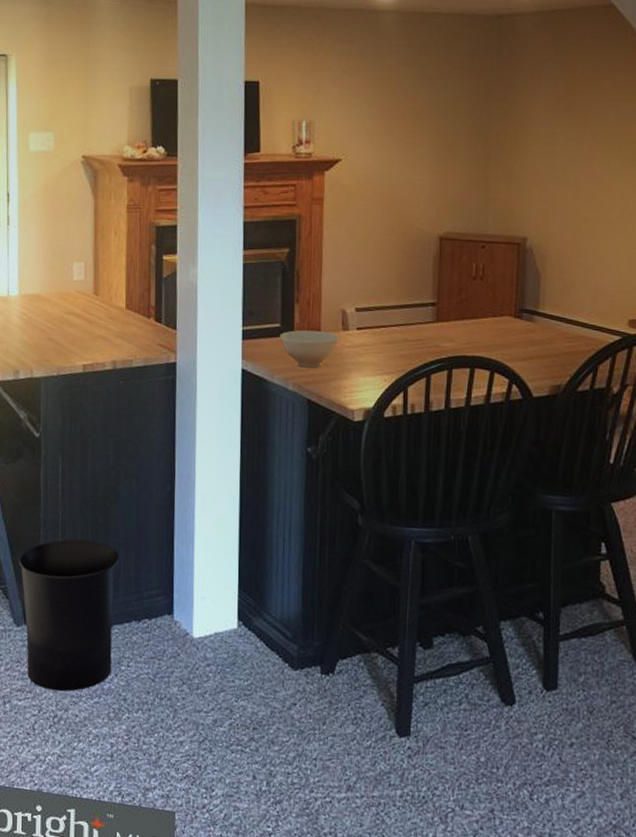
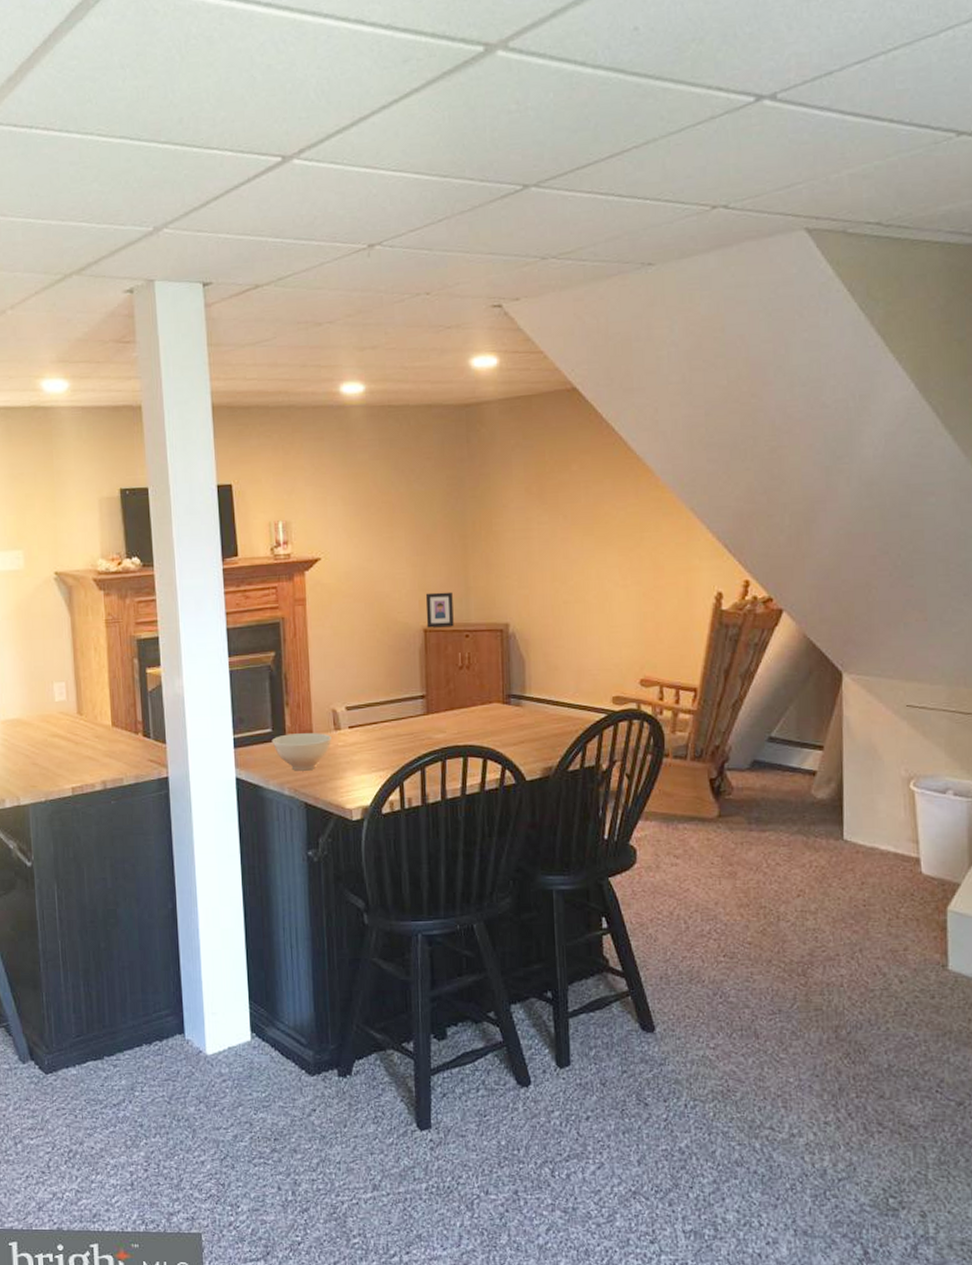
waste bin: present [19,539,120,691] -> none [19,967,126,1125]
picture frame: none [442,201,471,237] -> present [425,592,454,628]

